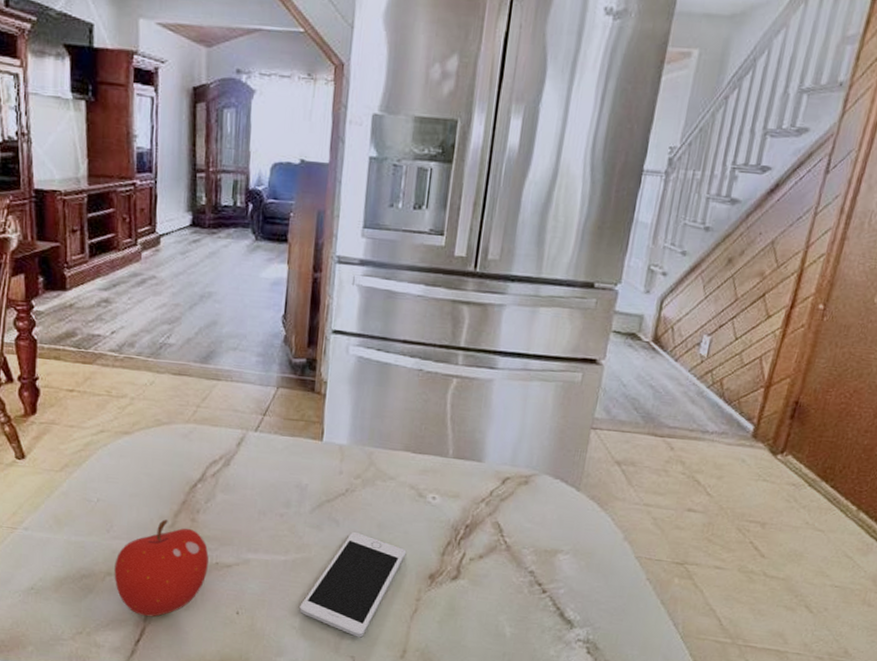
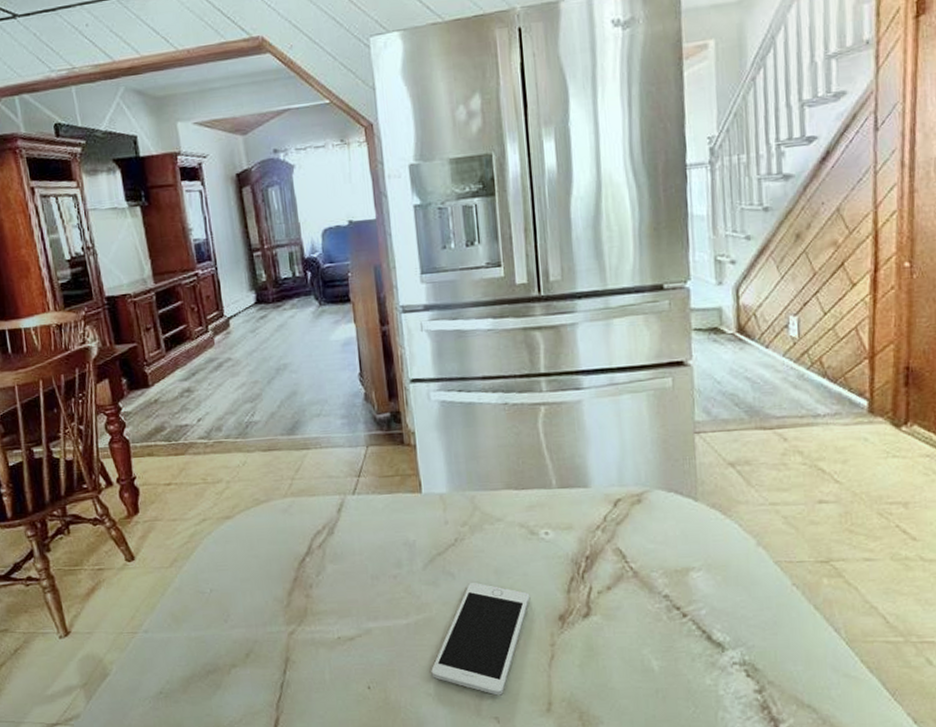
fruit: present [114,519,209,617] -> none [237,600,331,706]

